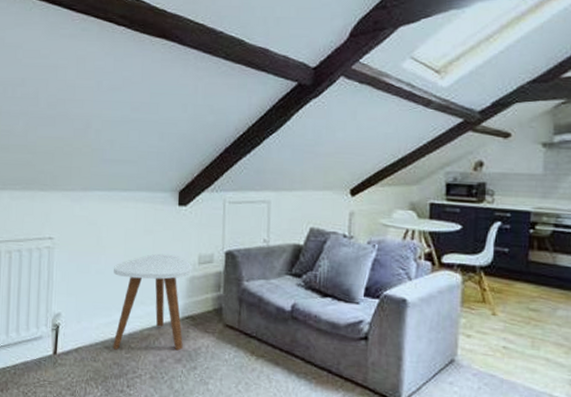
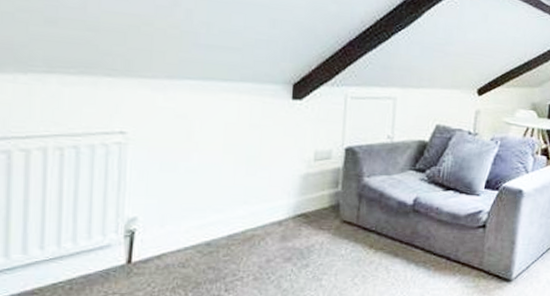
side table: present [113,253,192,351] -> none [207,150,307,254]

